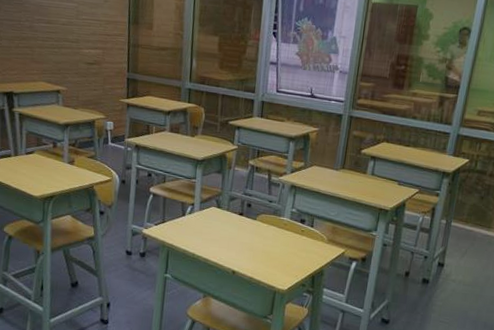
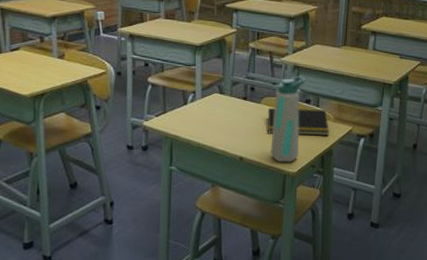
notepad: none [260,224,323,256] -> present [266,108,330,136]
water bottle: none [262,195,303,280] -> present [270,75,307,163]

